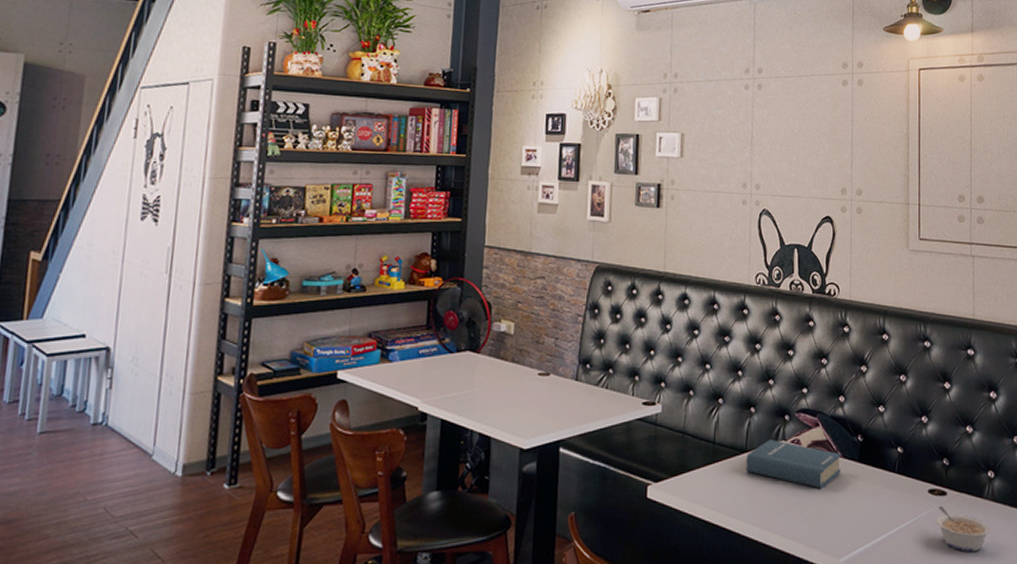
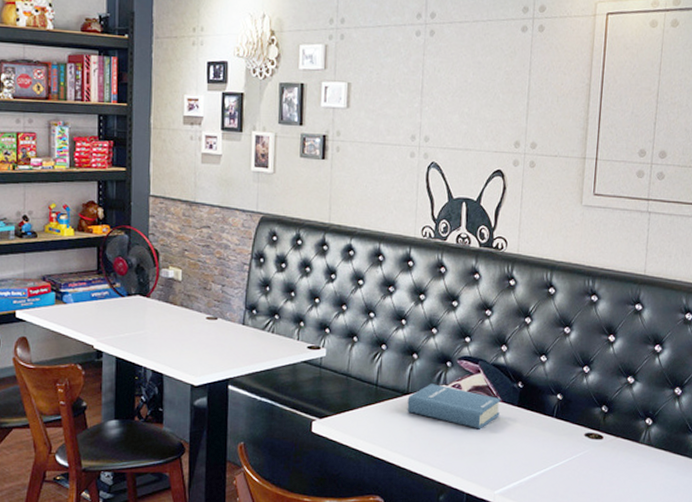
legume: present [935,505,991,551] -> none [590,448,644,489]

